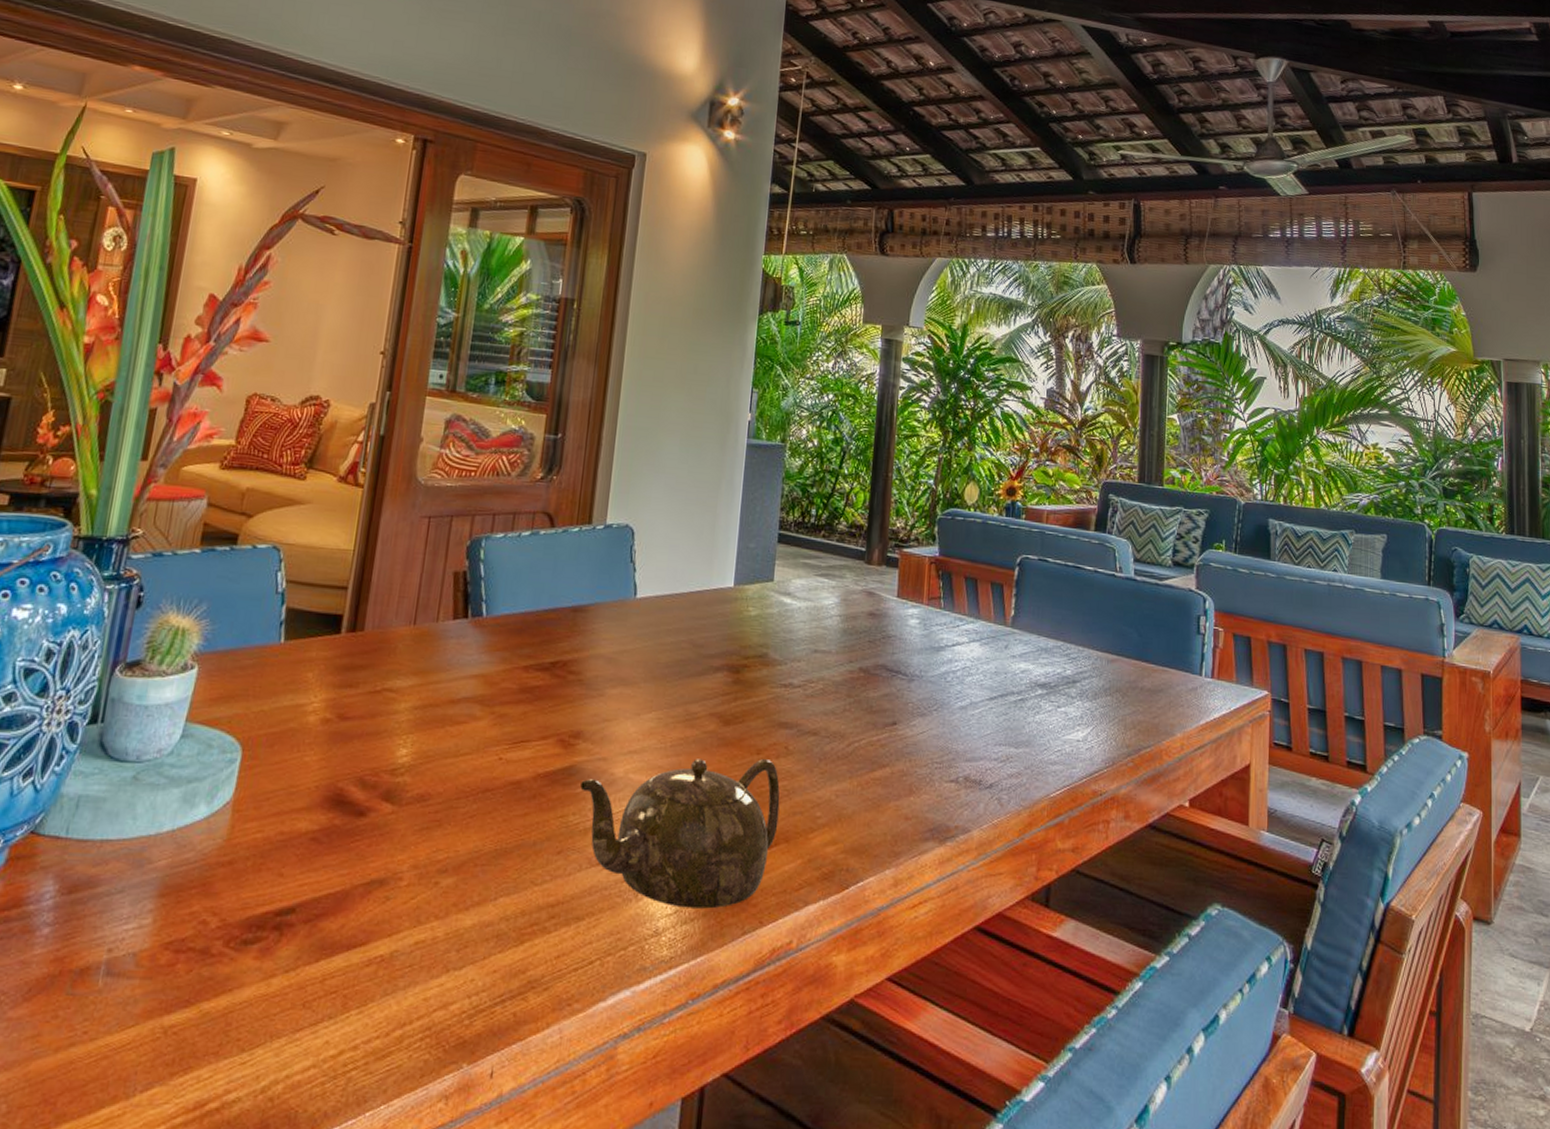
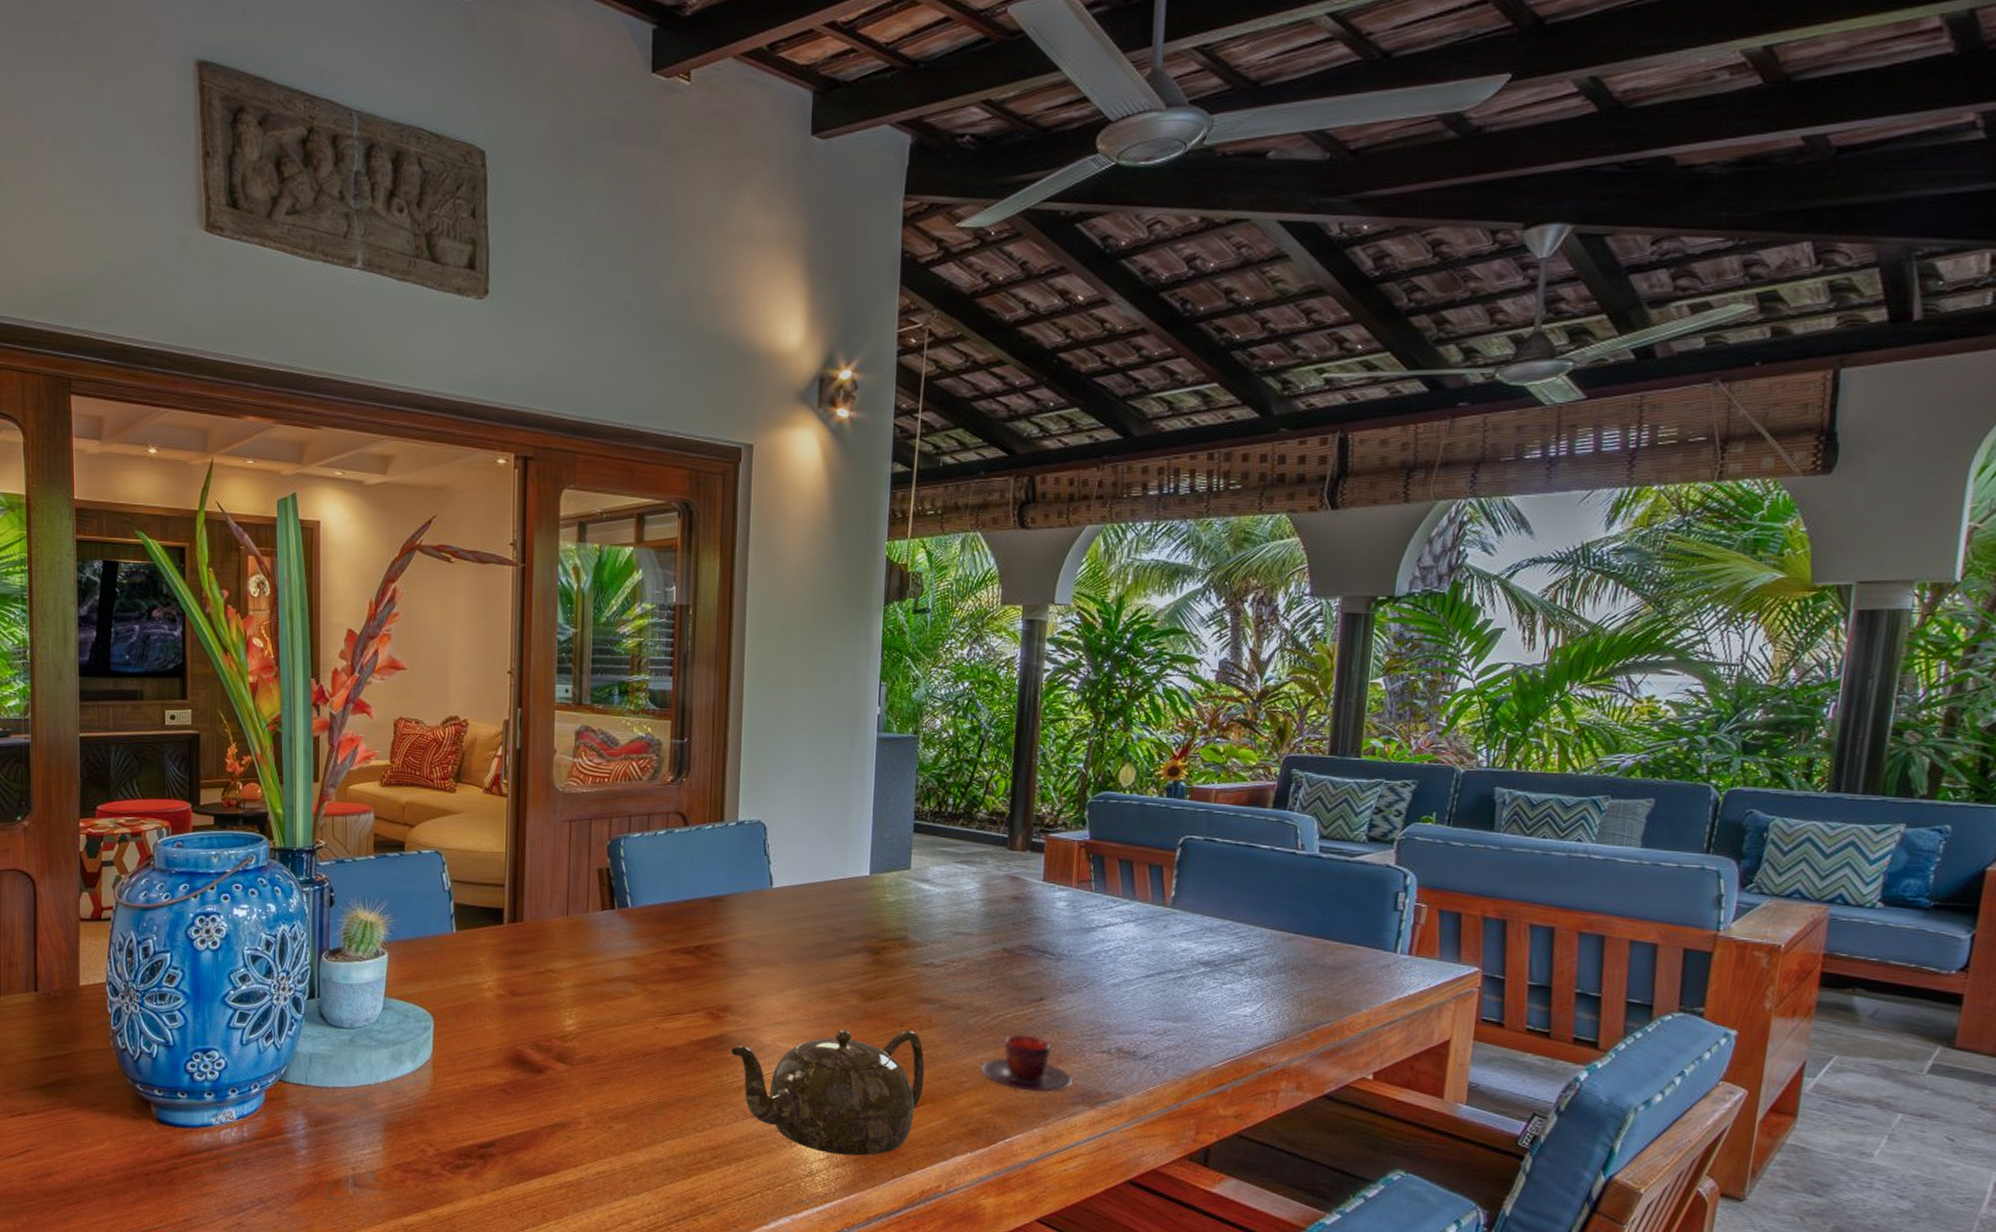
teacup: none [834,762,923,827] -> present [980,1034,1073,1092]

